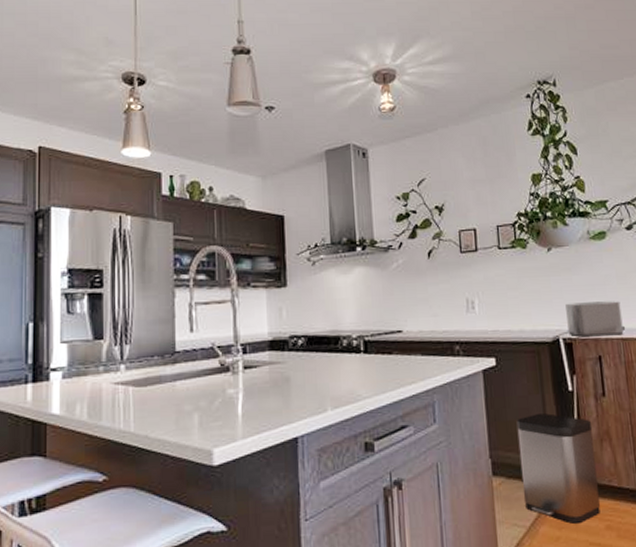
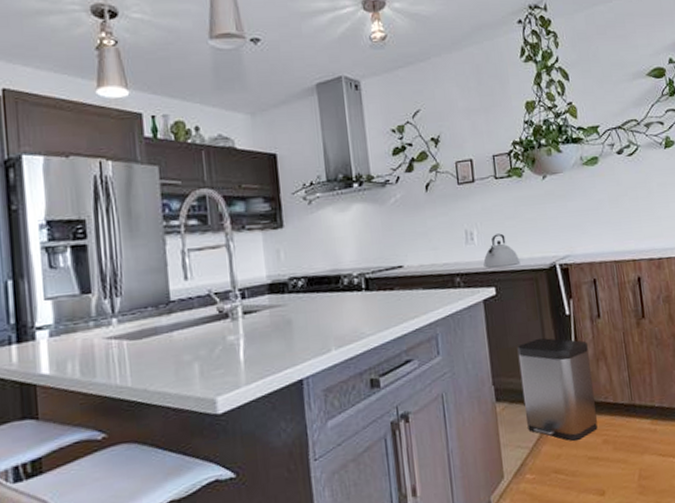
kettle: none [484,303,522,338] -> present [483,233,521,268]
toaster: present [565,301,626,337] -> none [561,224,619,262]

